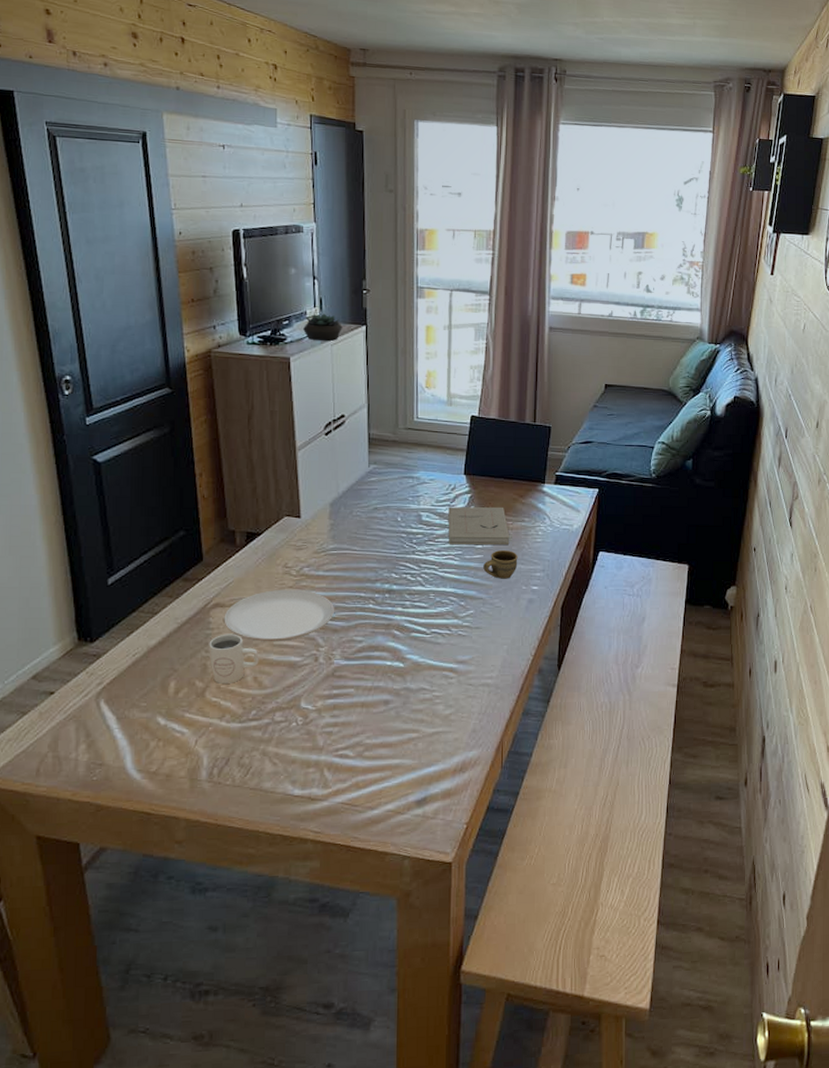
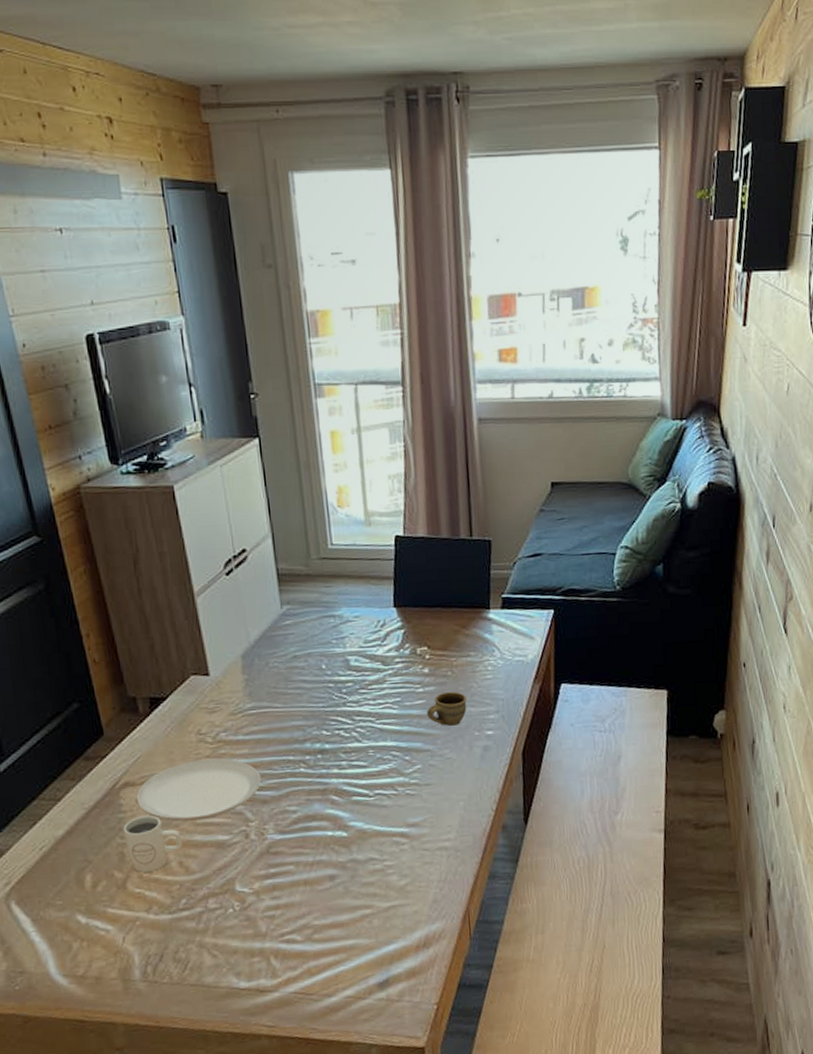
succulent plant: present [303,314,342,341] -> none [185,428,231,462]
book: present [448,507,510,545] -> none [379,642,455,692]

